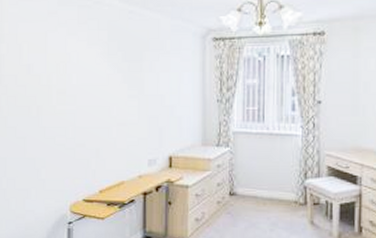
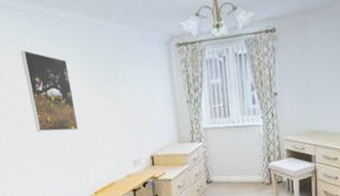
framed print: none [45,29,93,119] -> present [20,50,78,132]

